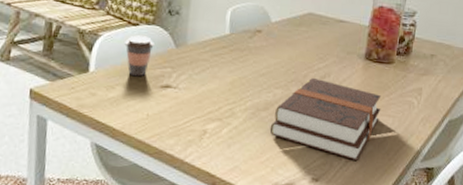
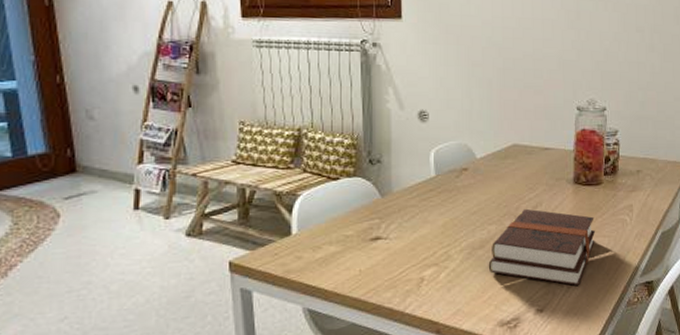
coffee cup: present [124,35,154,77] -> none [326,189,358,233]

